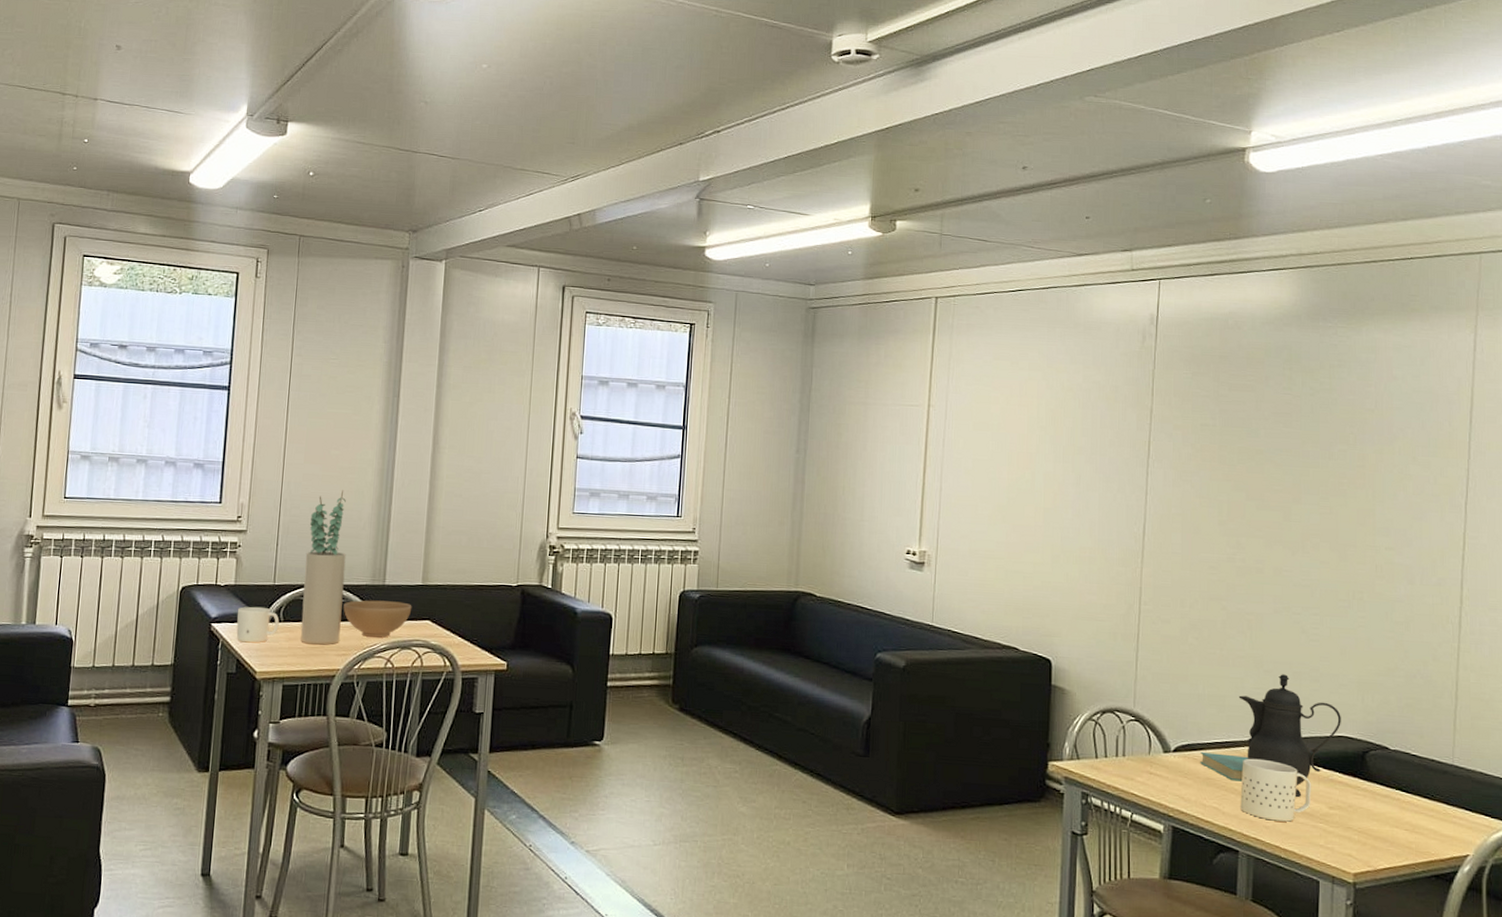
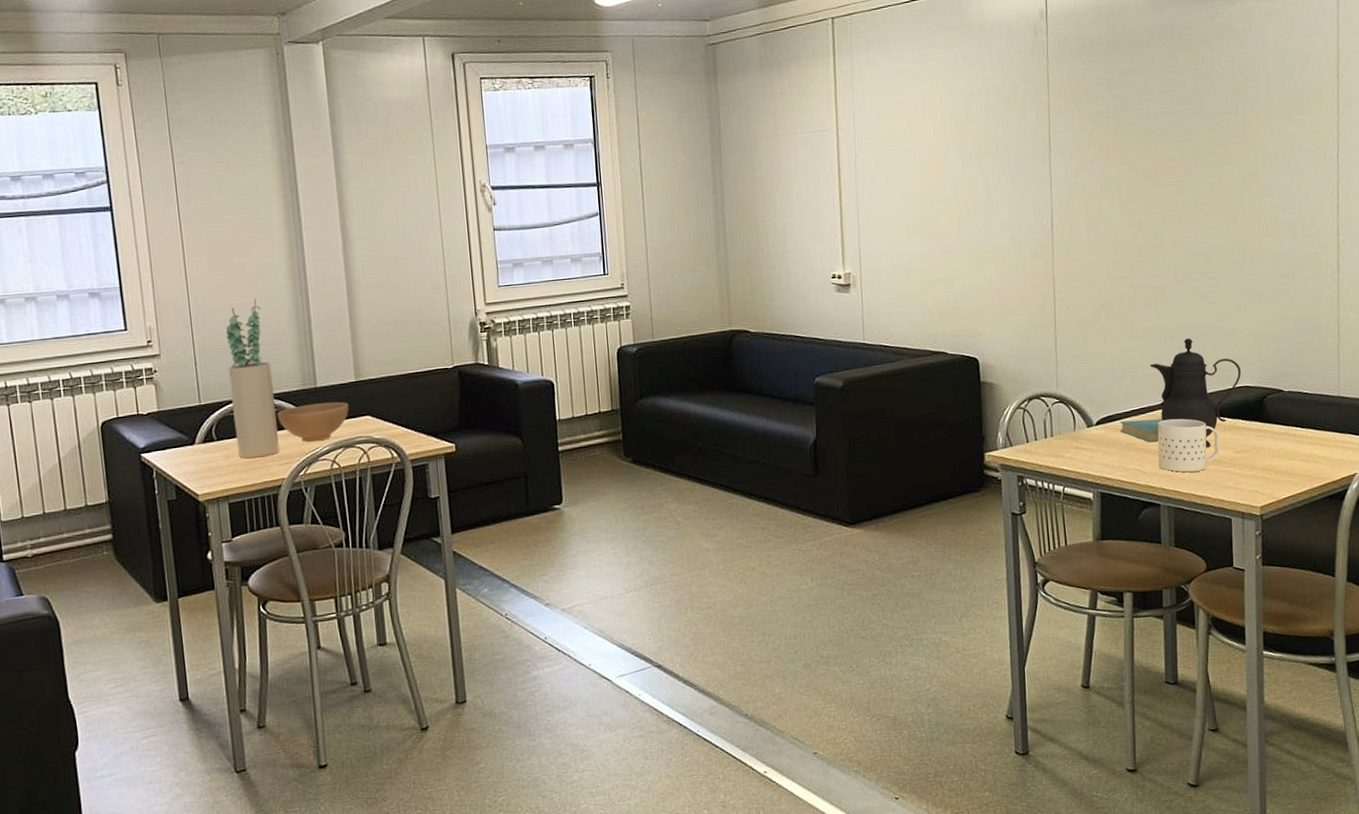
mug: present [236,606,280,643] -> none [165,429,214,468]

